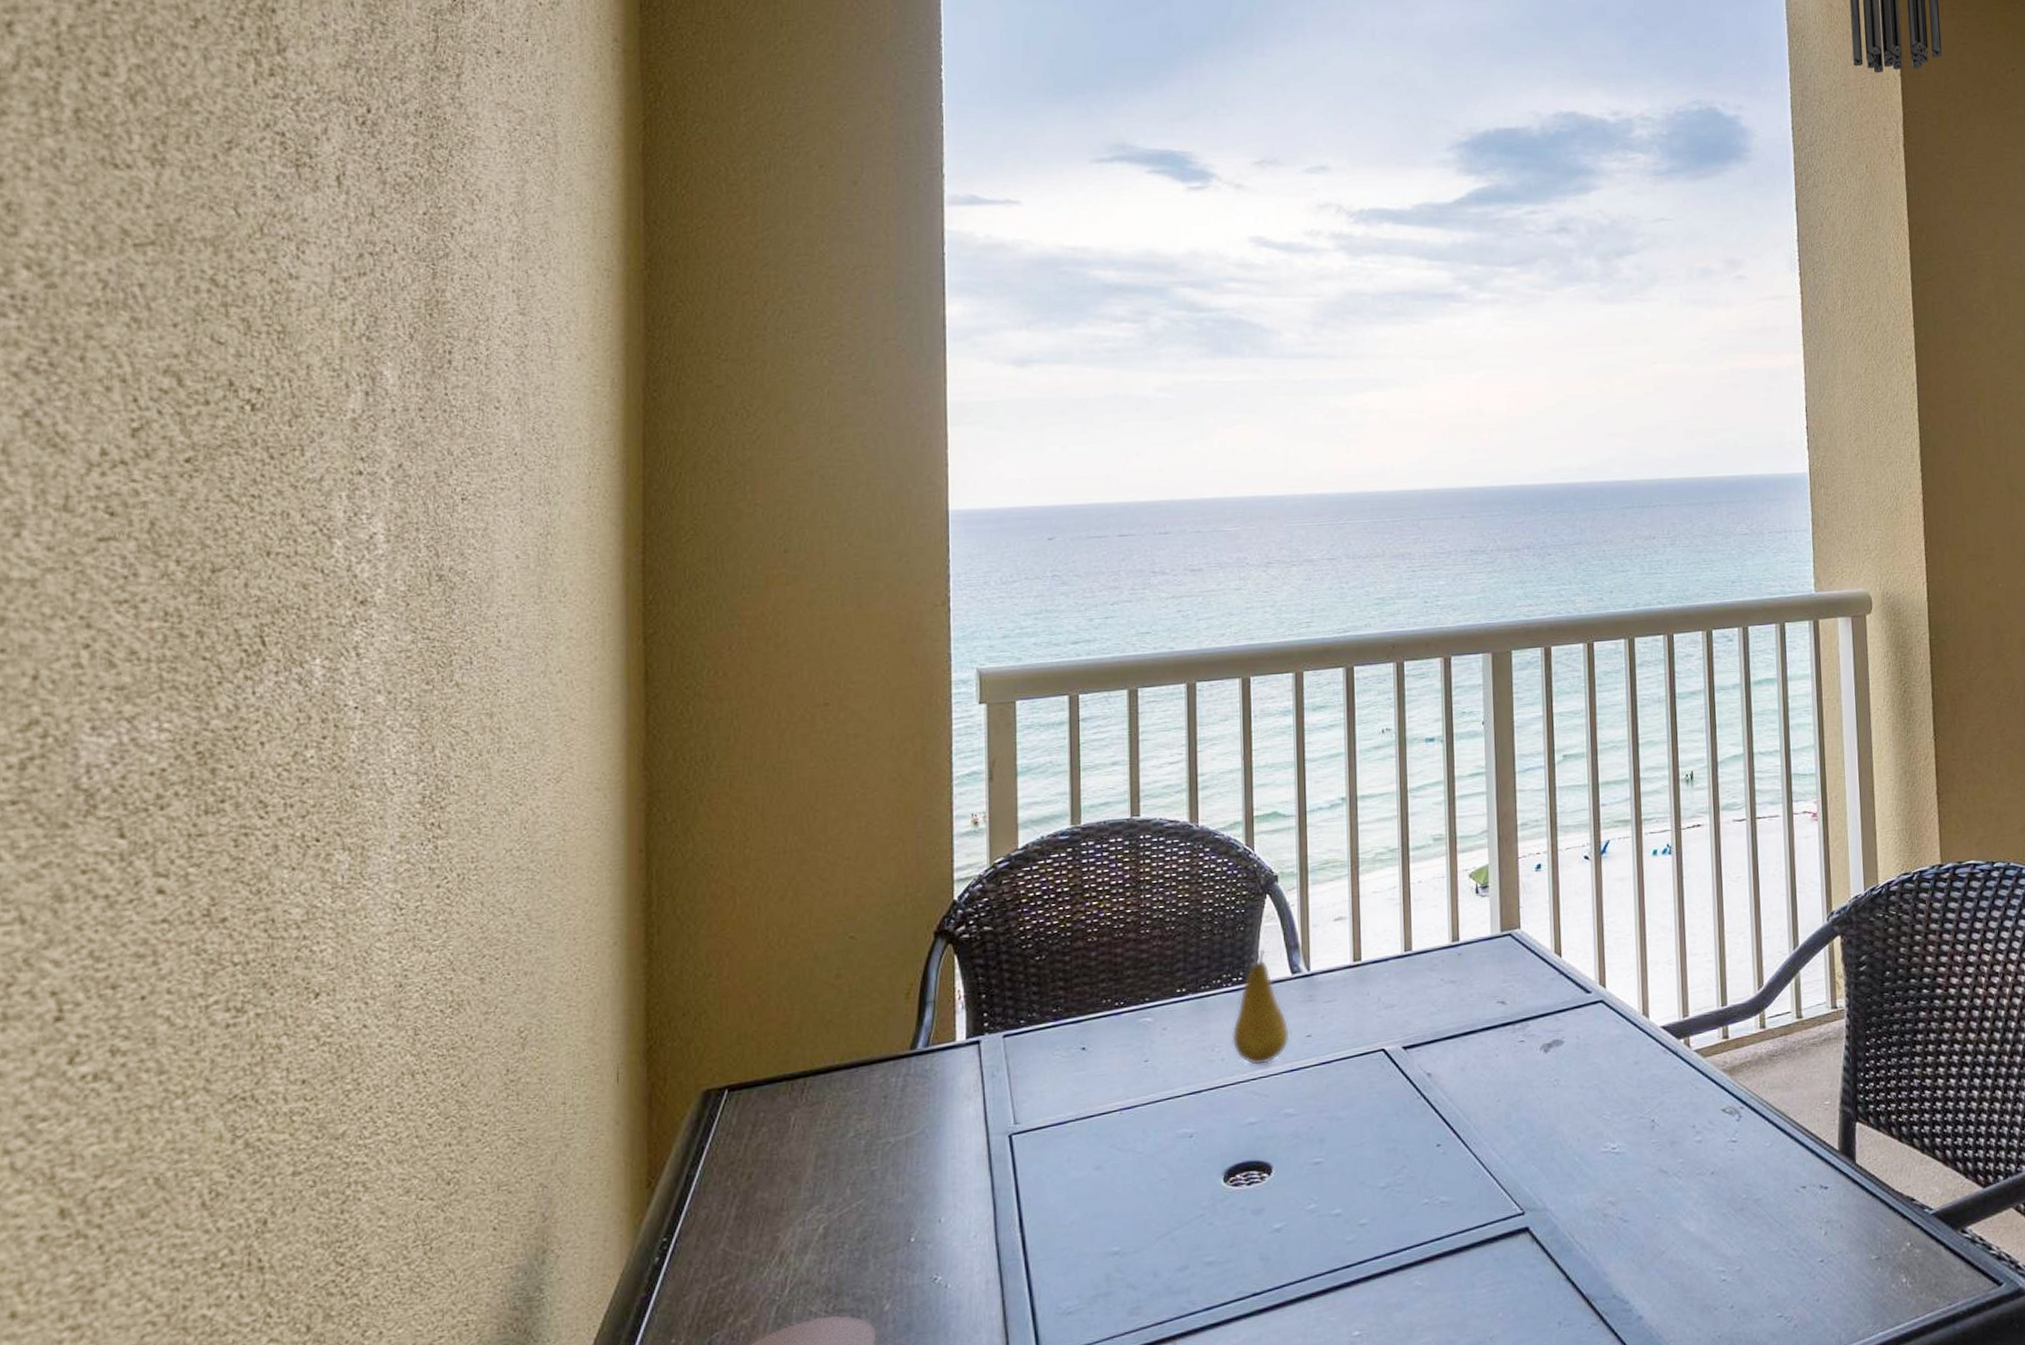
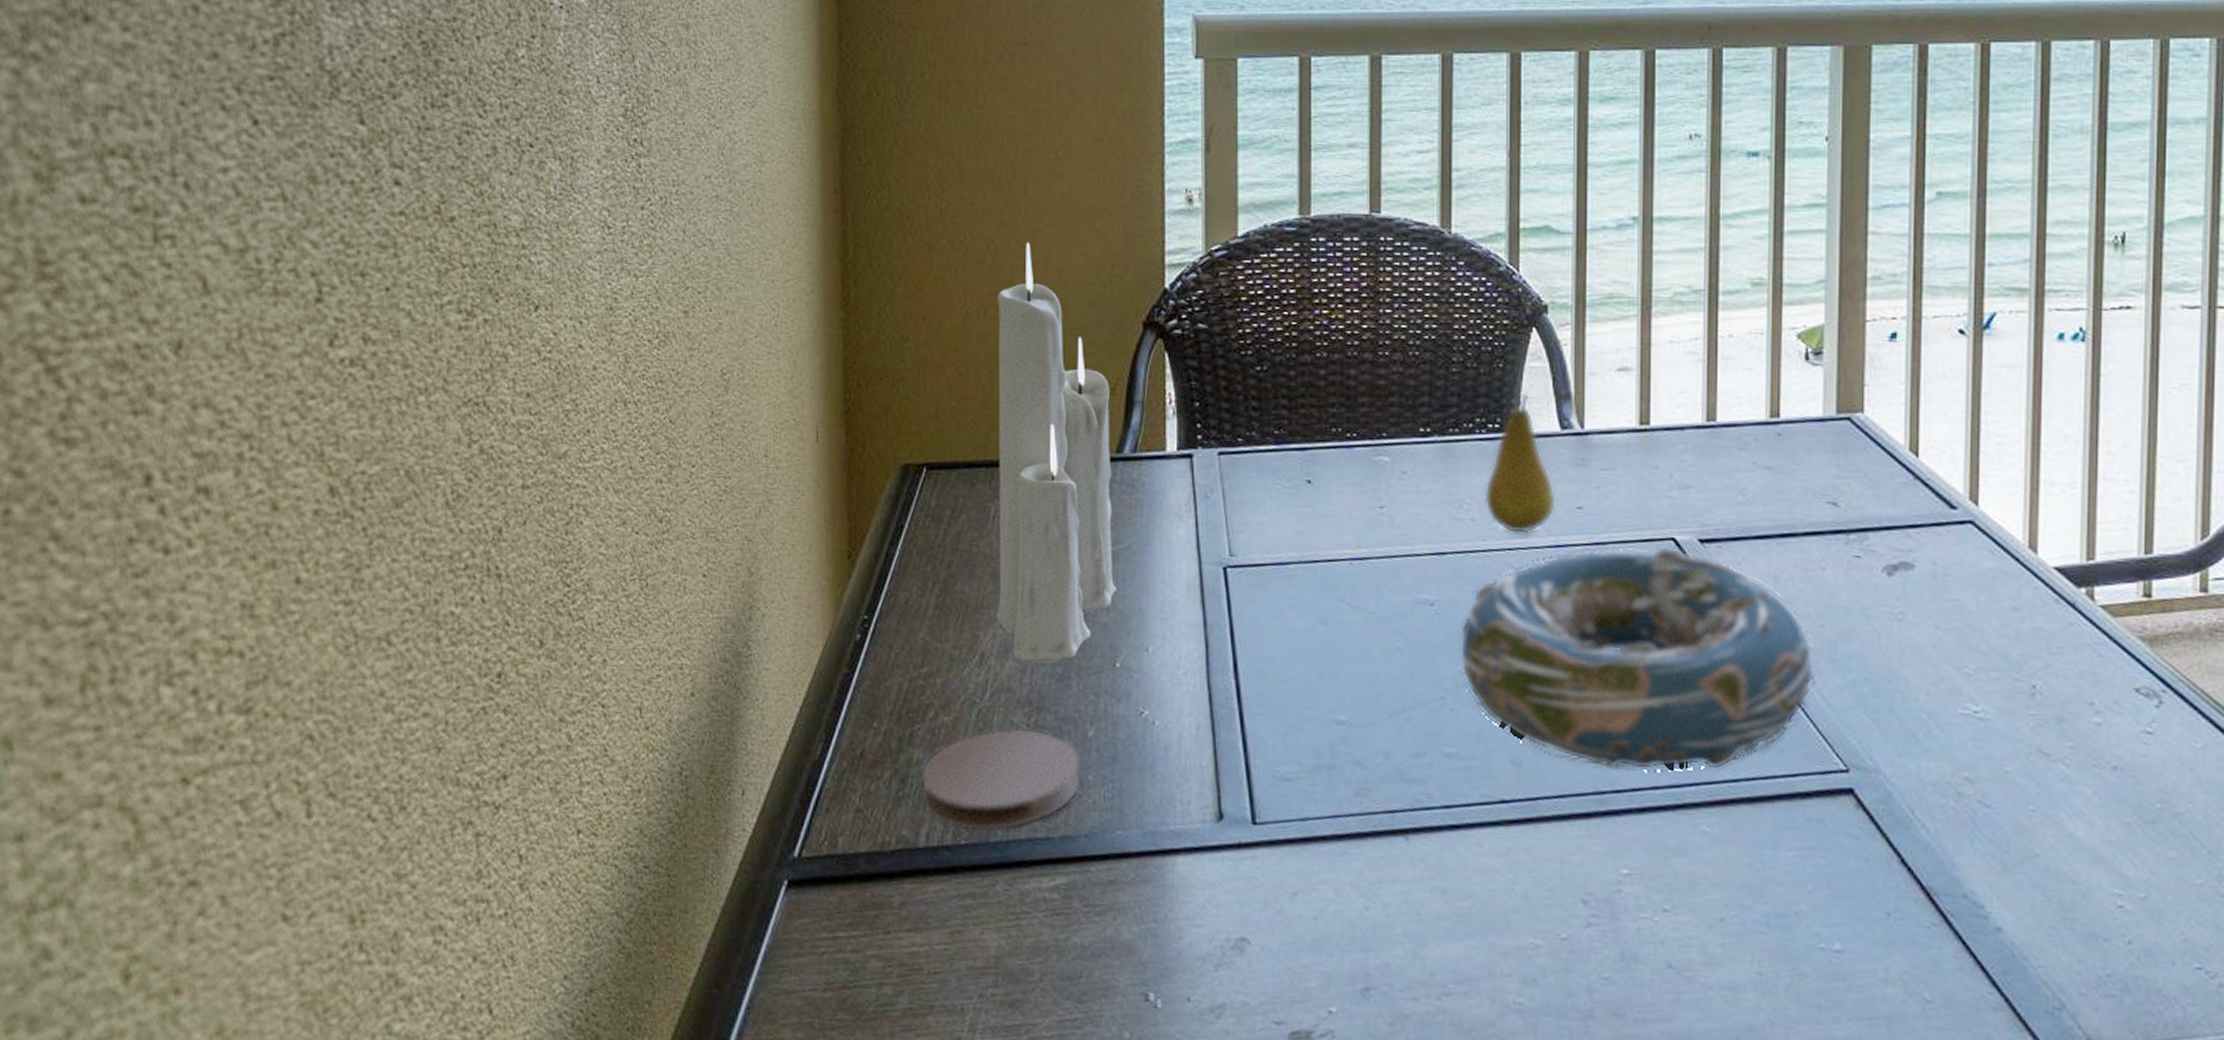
candle: none [796,875,912,1254] -> present [996,243,1117,663]
decorative bowl: none [1215,1056,1497,1249] -> present [1460,547,1817,772]

